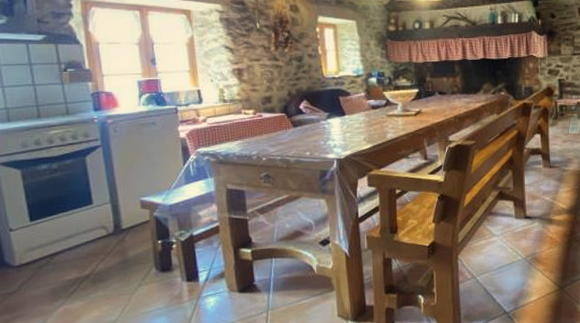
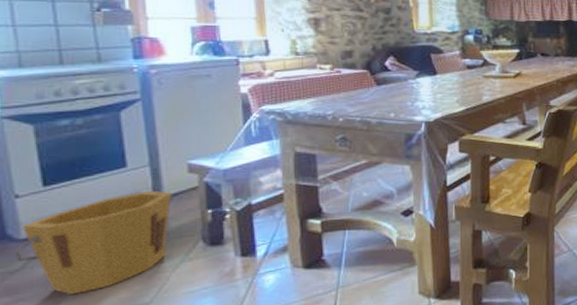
bucket: none [11,224,129,314] -> present [14,190,171,295]

